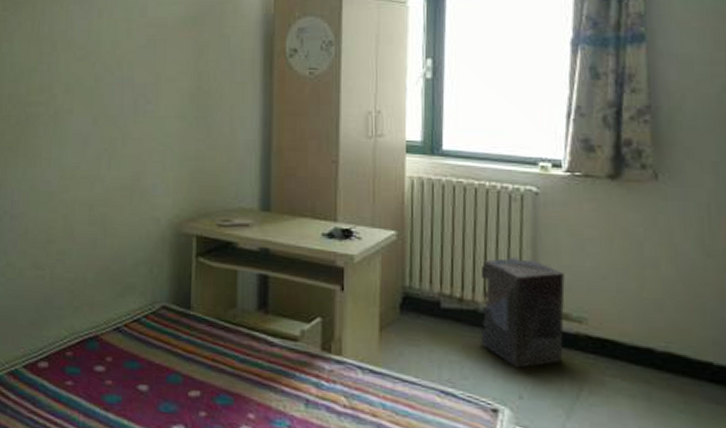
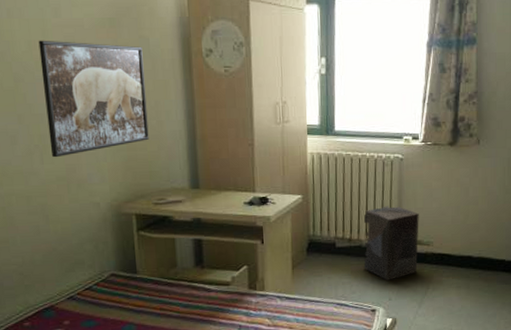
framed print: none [119,39,222,164] -> present [38,40,149,158]

